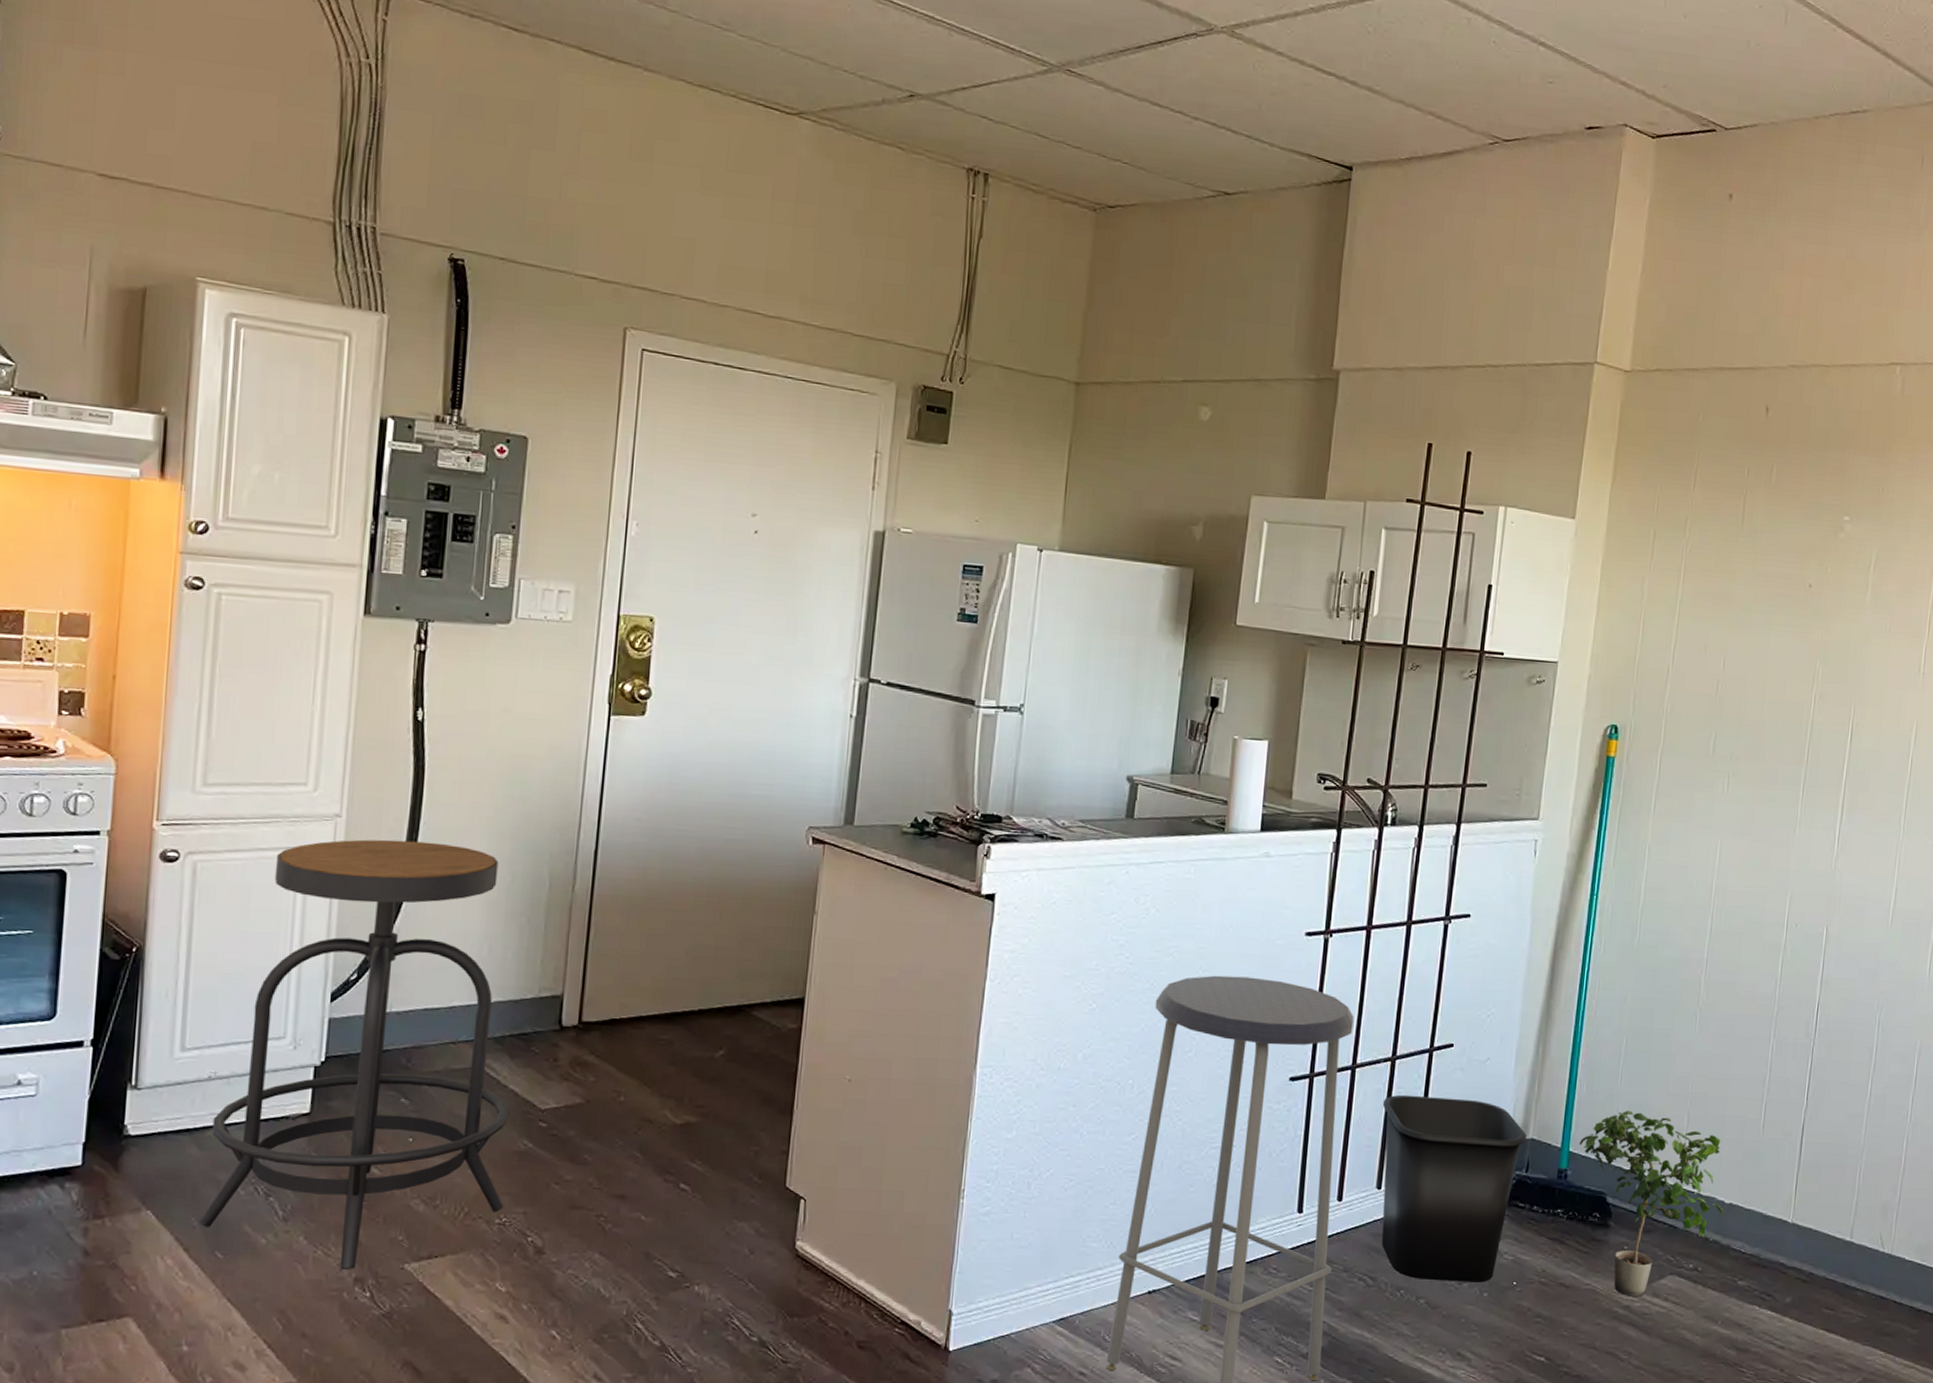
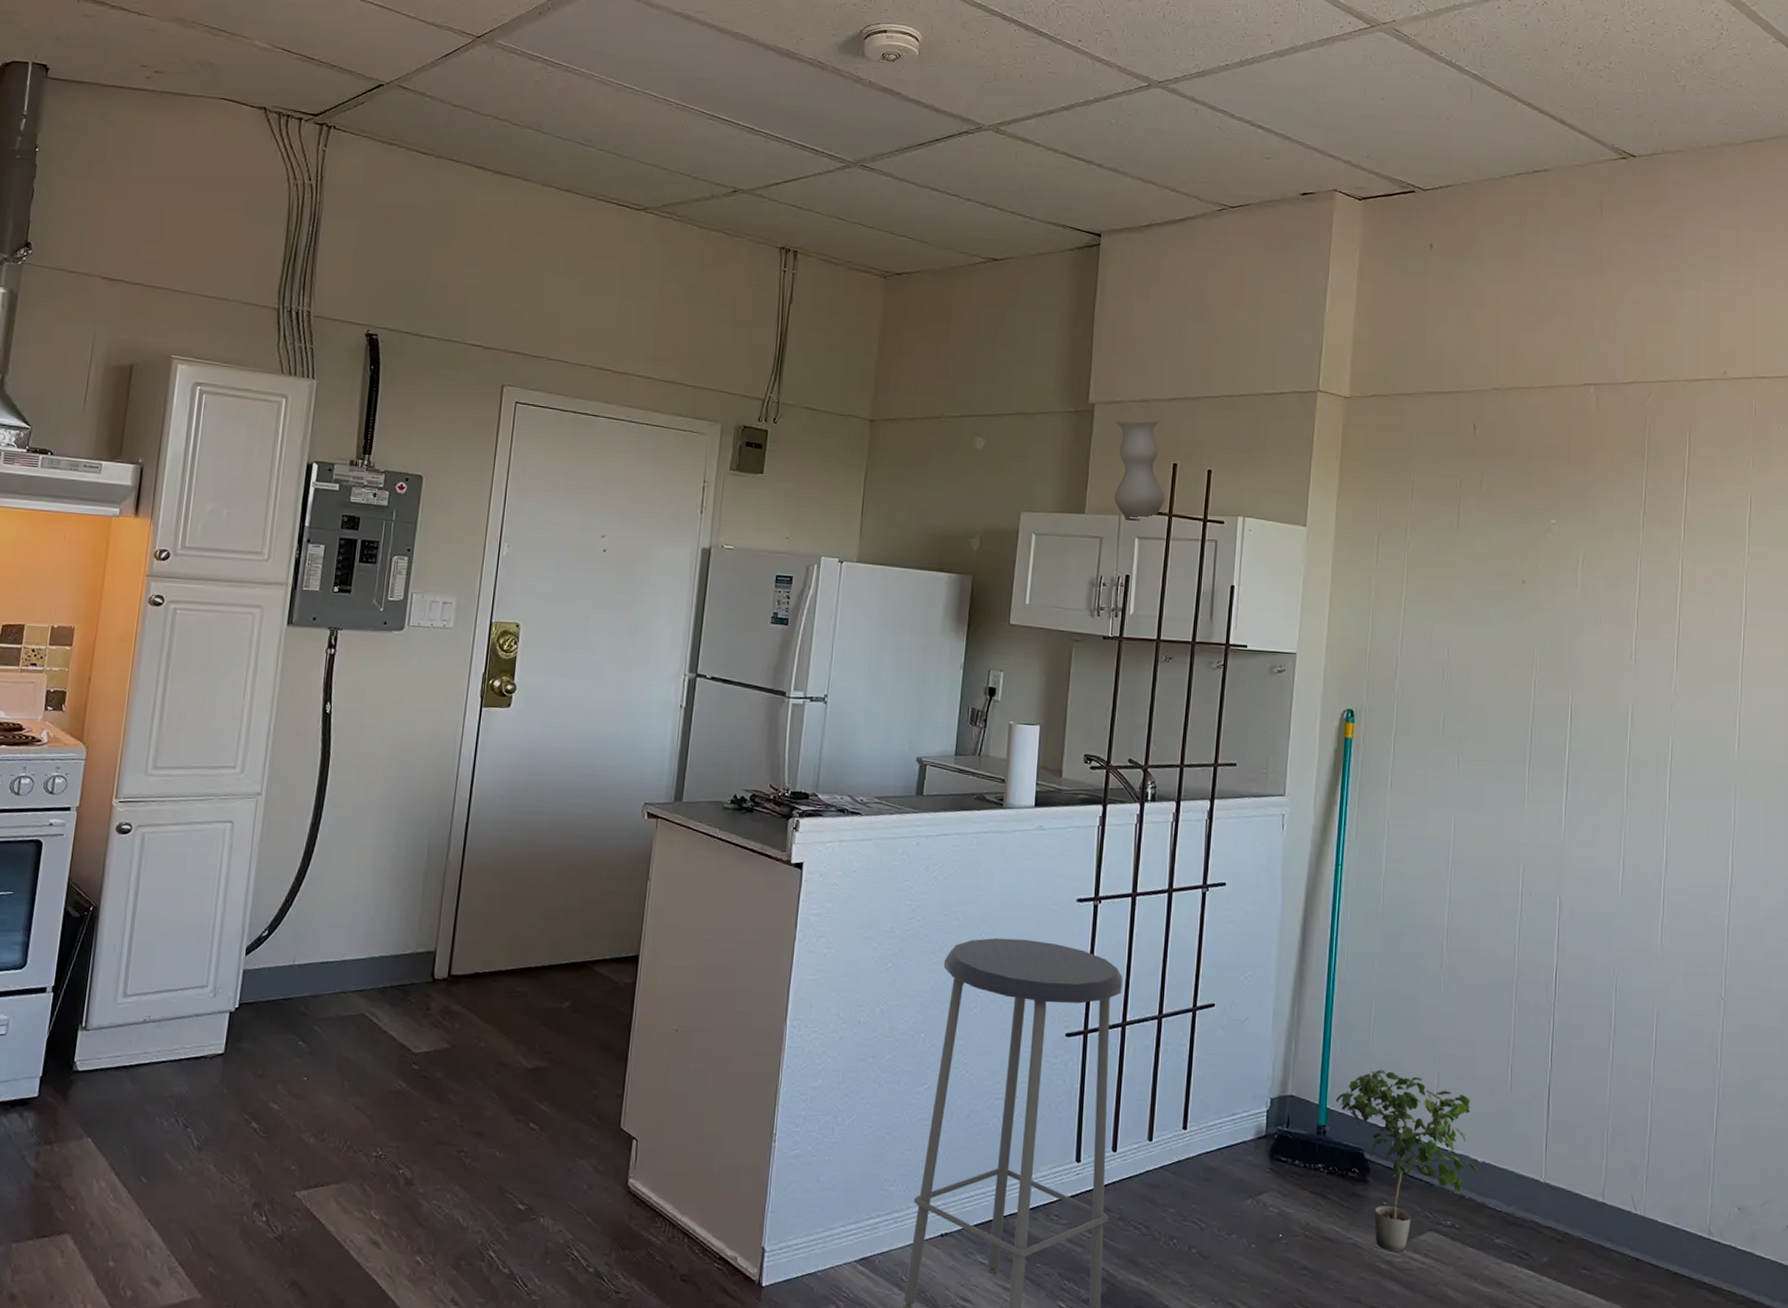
bar stool: present [199,839,510,1269] -> none [129,814,388,1195]
vase: none [1359,391,1418,509] -> present [1114,420,1165,521]
waste bin: present [1381,1094,1527,1283] -> none [1151,1051,1286,1234]

